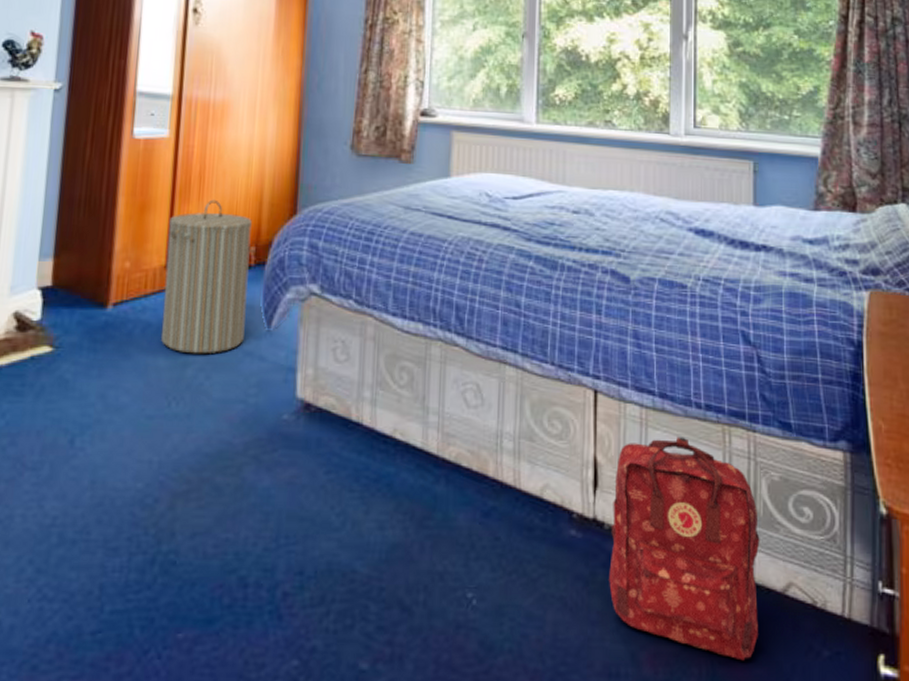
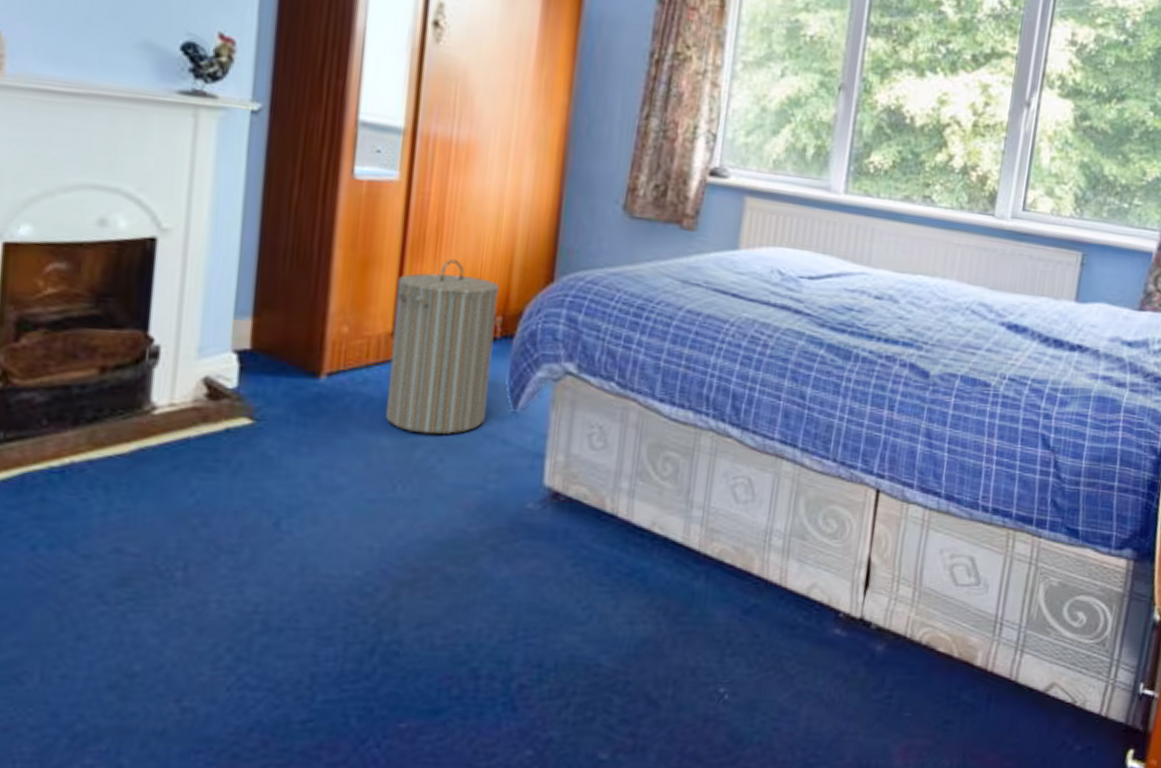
backpack: present [609,437,760,661] -> none [869,539,1031,754]

